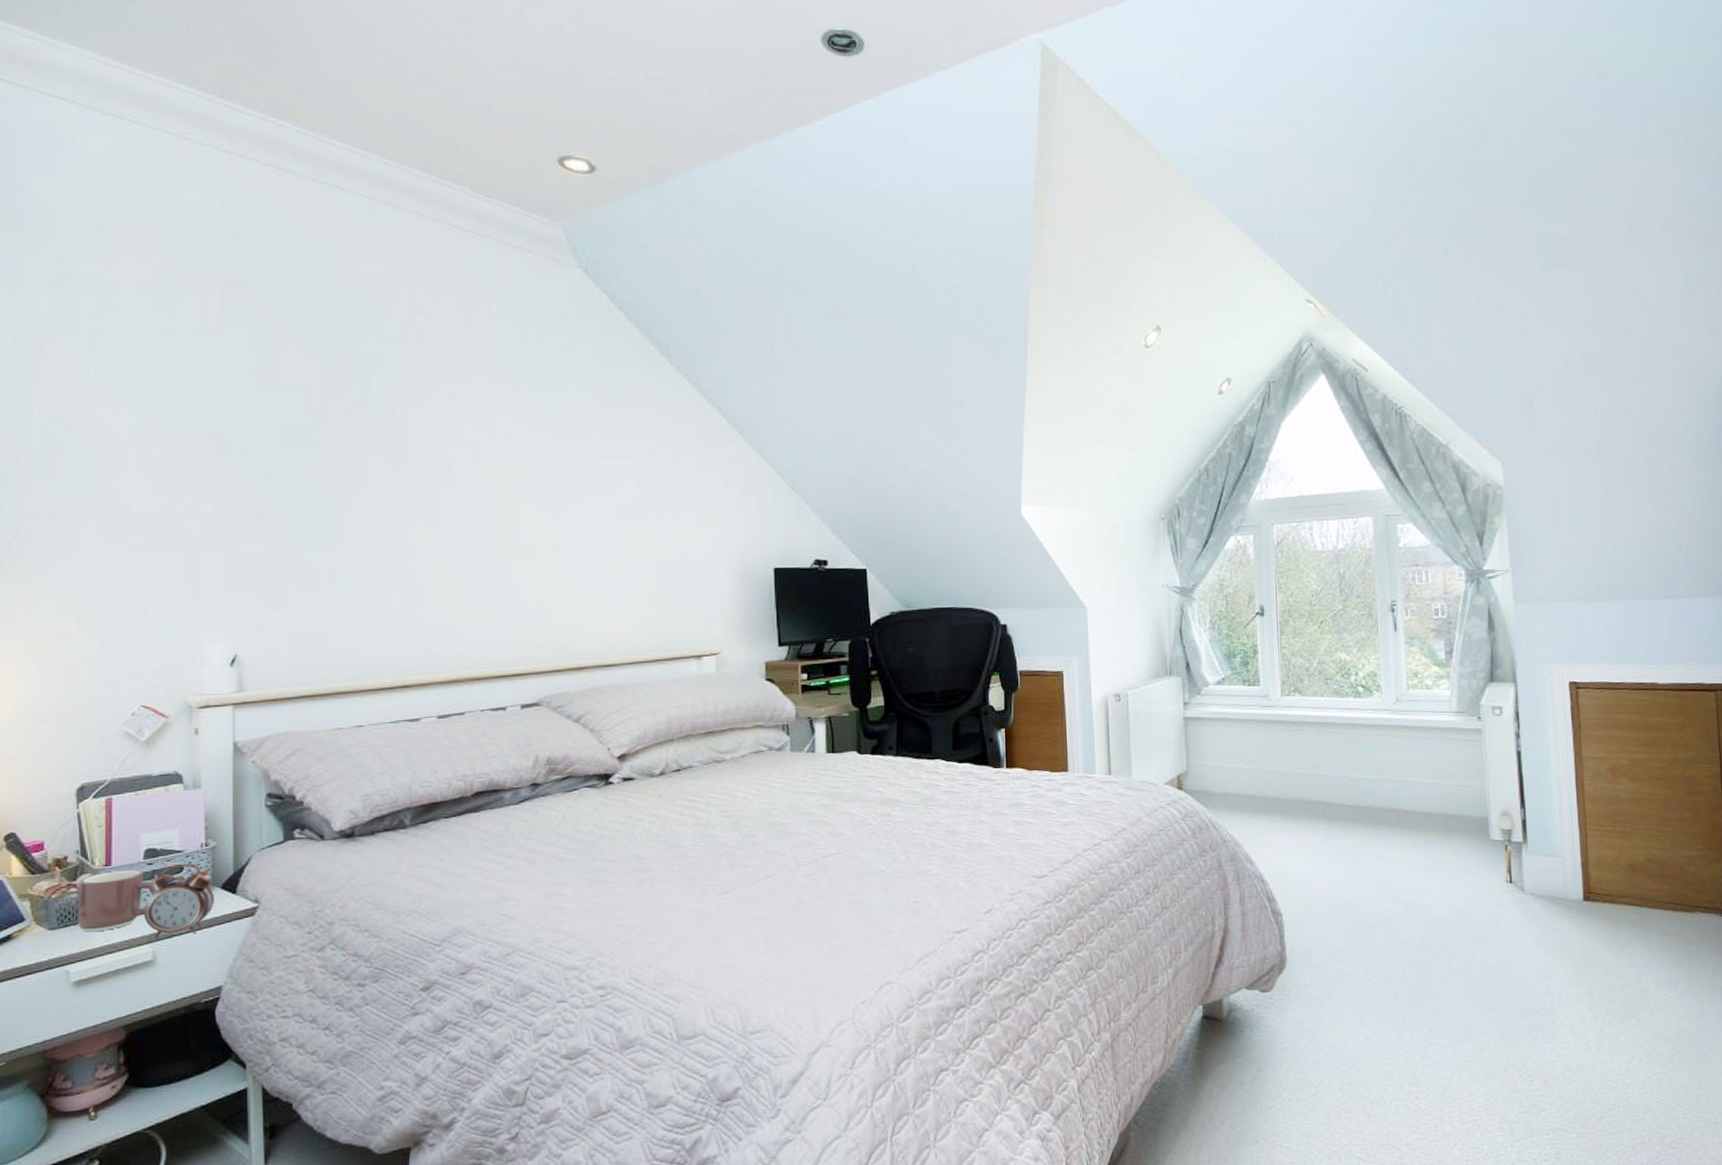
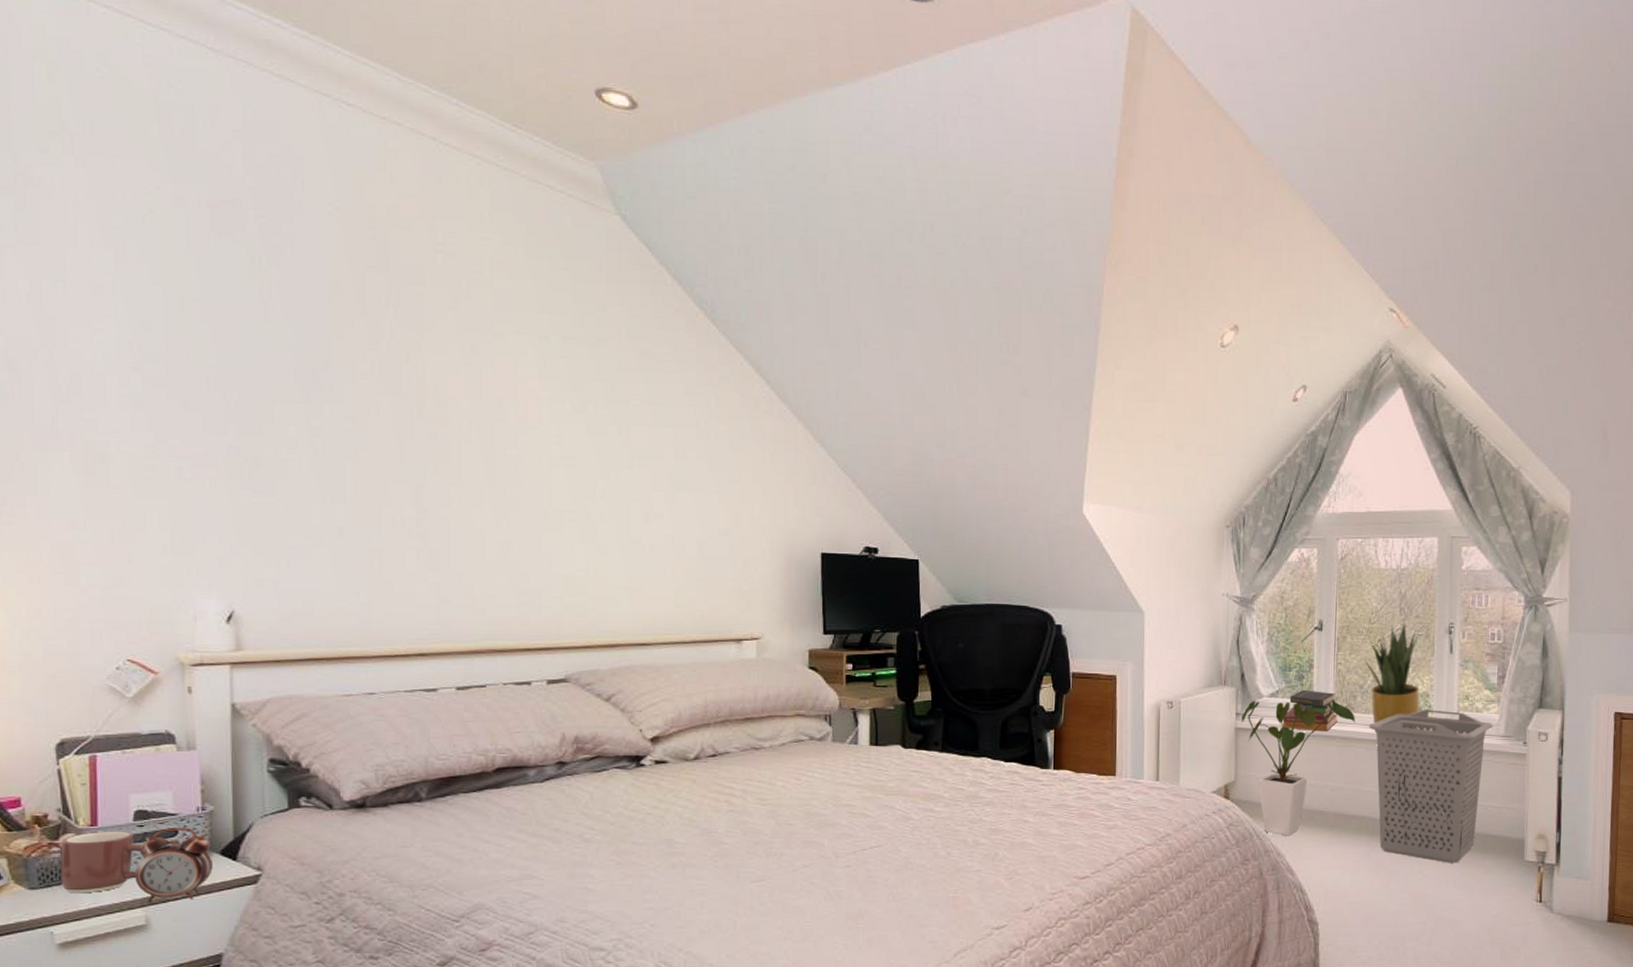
house plant: none [1189,683,1304,825] -> present [1241,698,1355,836]
books: none [1231,675,1286,717] -> present [1282,689,1338,732]
planter: none [1306,603,1369,715] -> present [1362,623,1421,732]
laundry basket: none [1317,689,1446,846] -> present [1368,709,1494,863]

